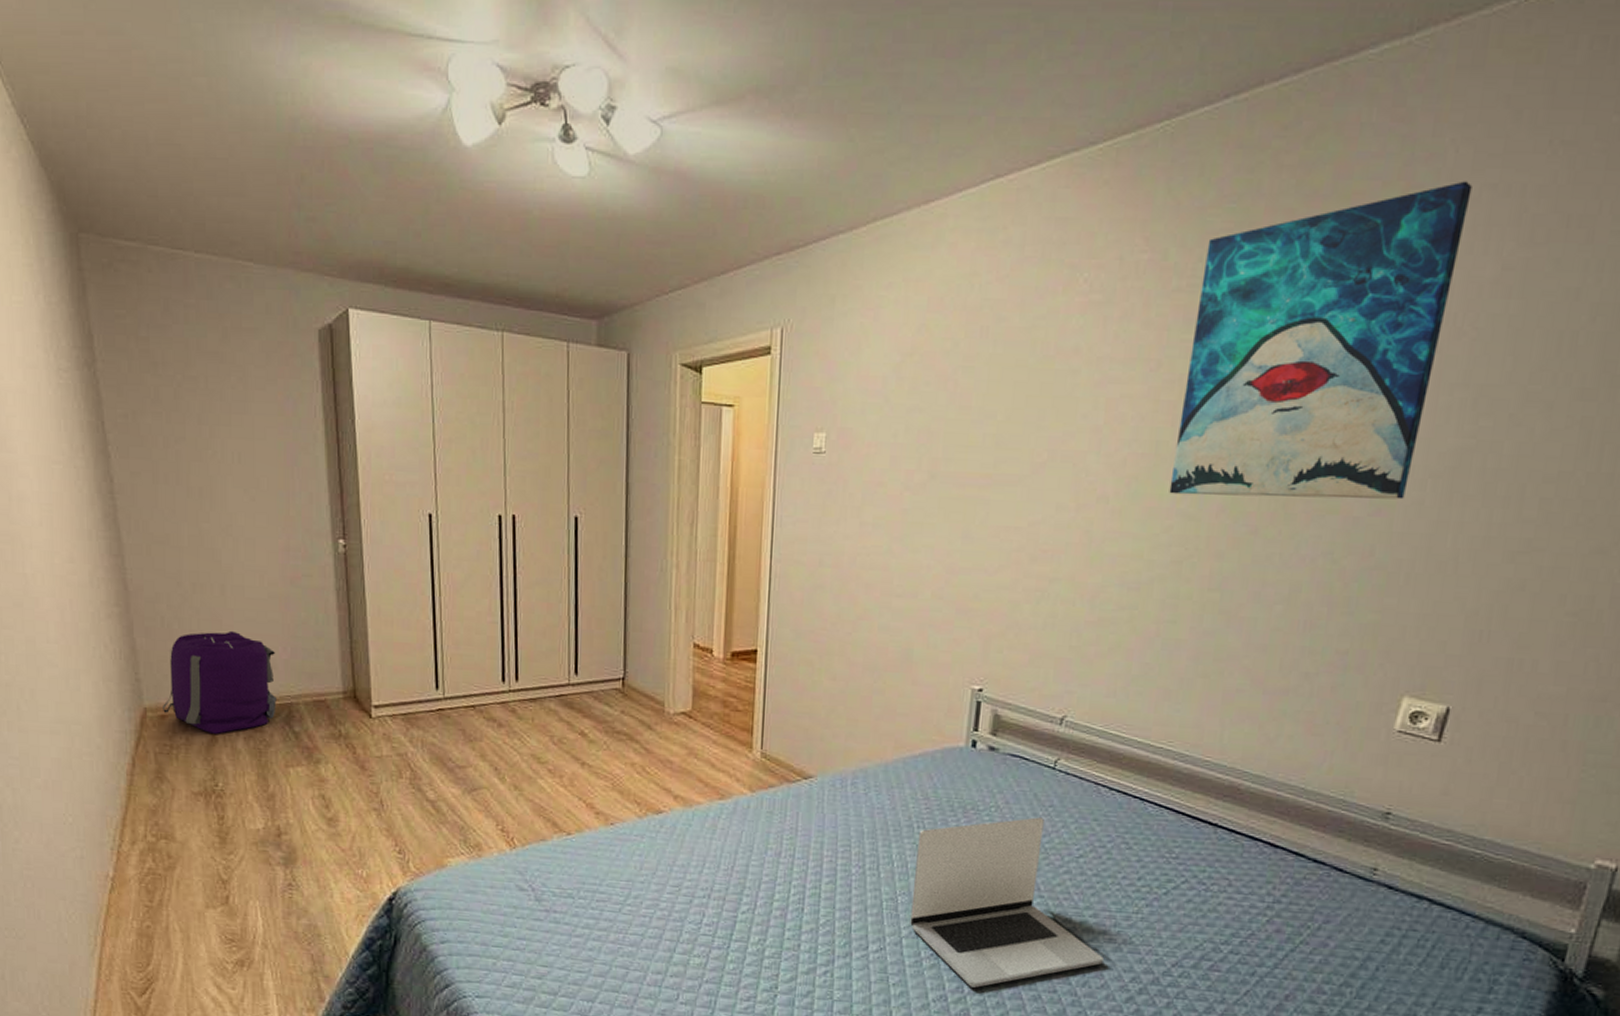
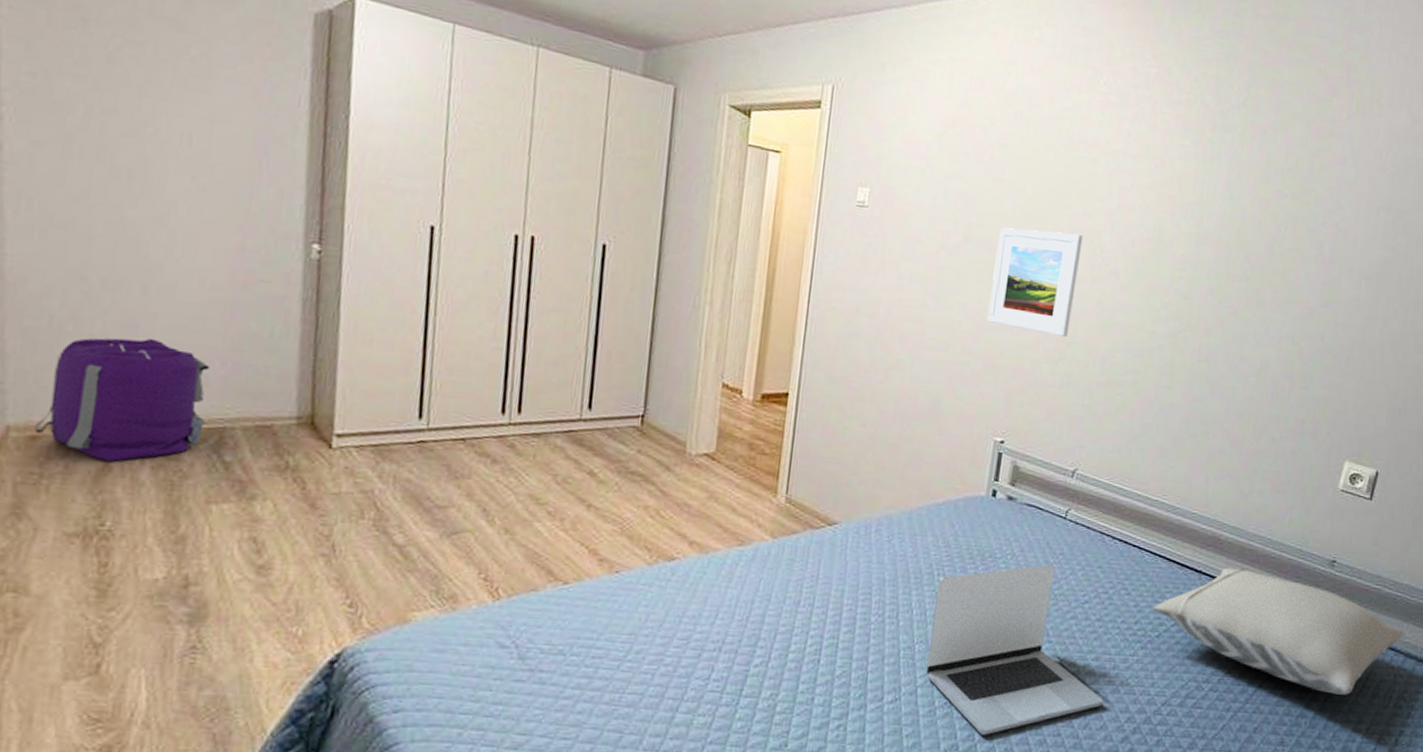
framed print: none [958,457,1065,573] -> present [986,227,1083,337]
pillow: none [1158,820,1485,964] -> present [1152,567,1404,695]
wall art: present [1169,181,1473,500] -> none [1168,50,1392,296]

